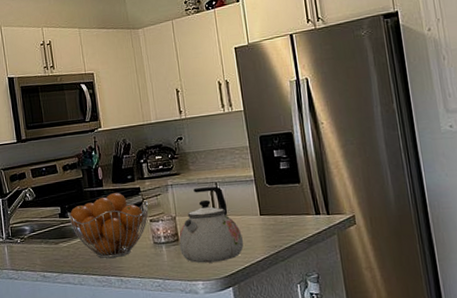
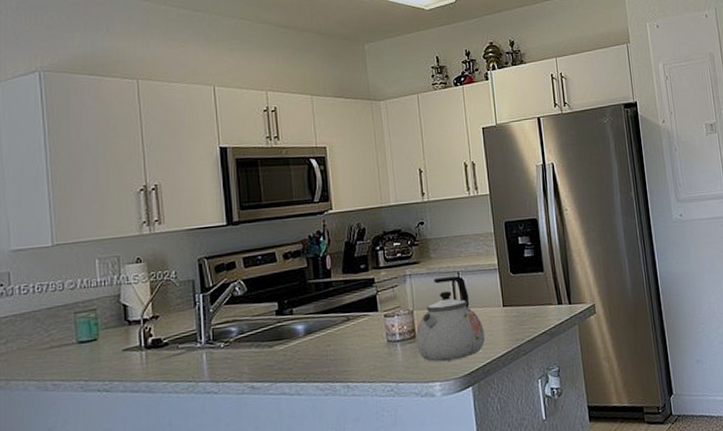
fruit basket: present [68,193,149,258] -> none [287,284,384,362]

